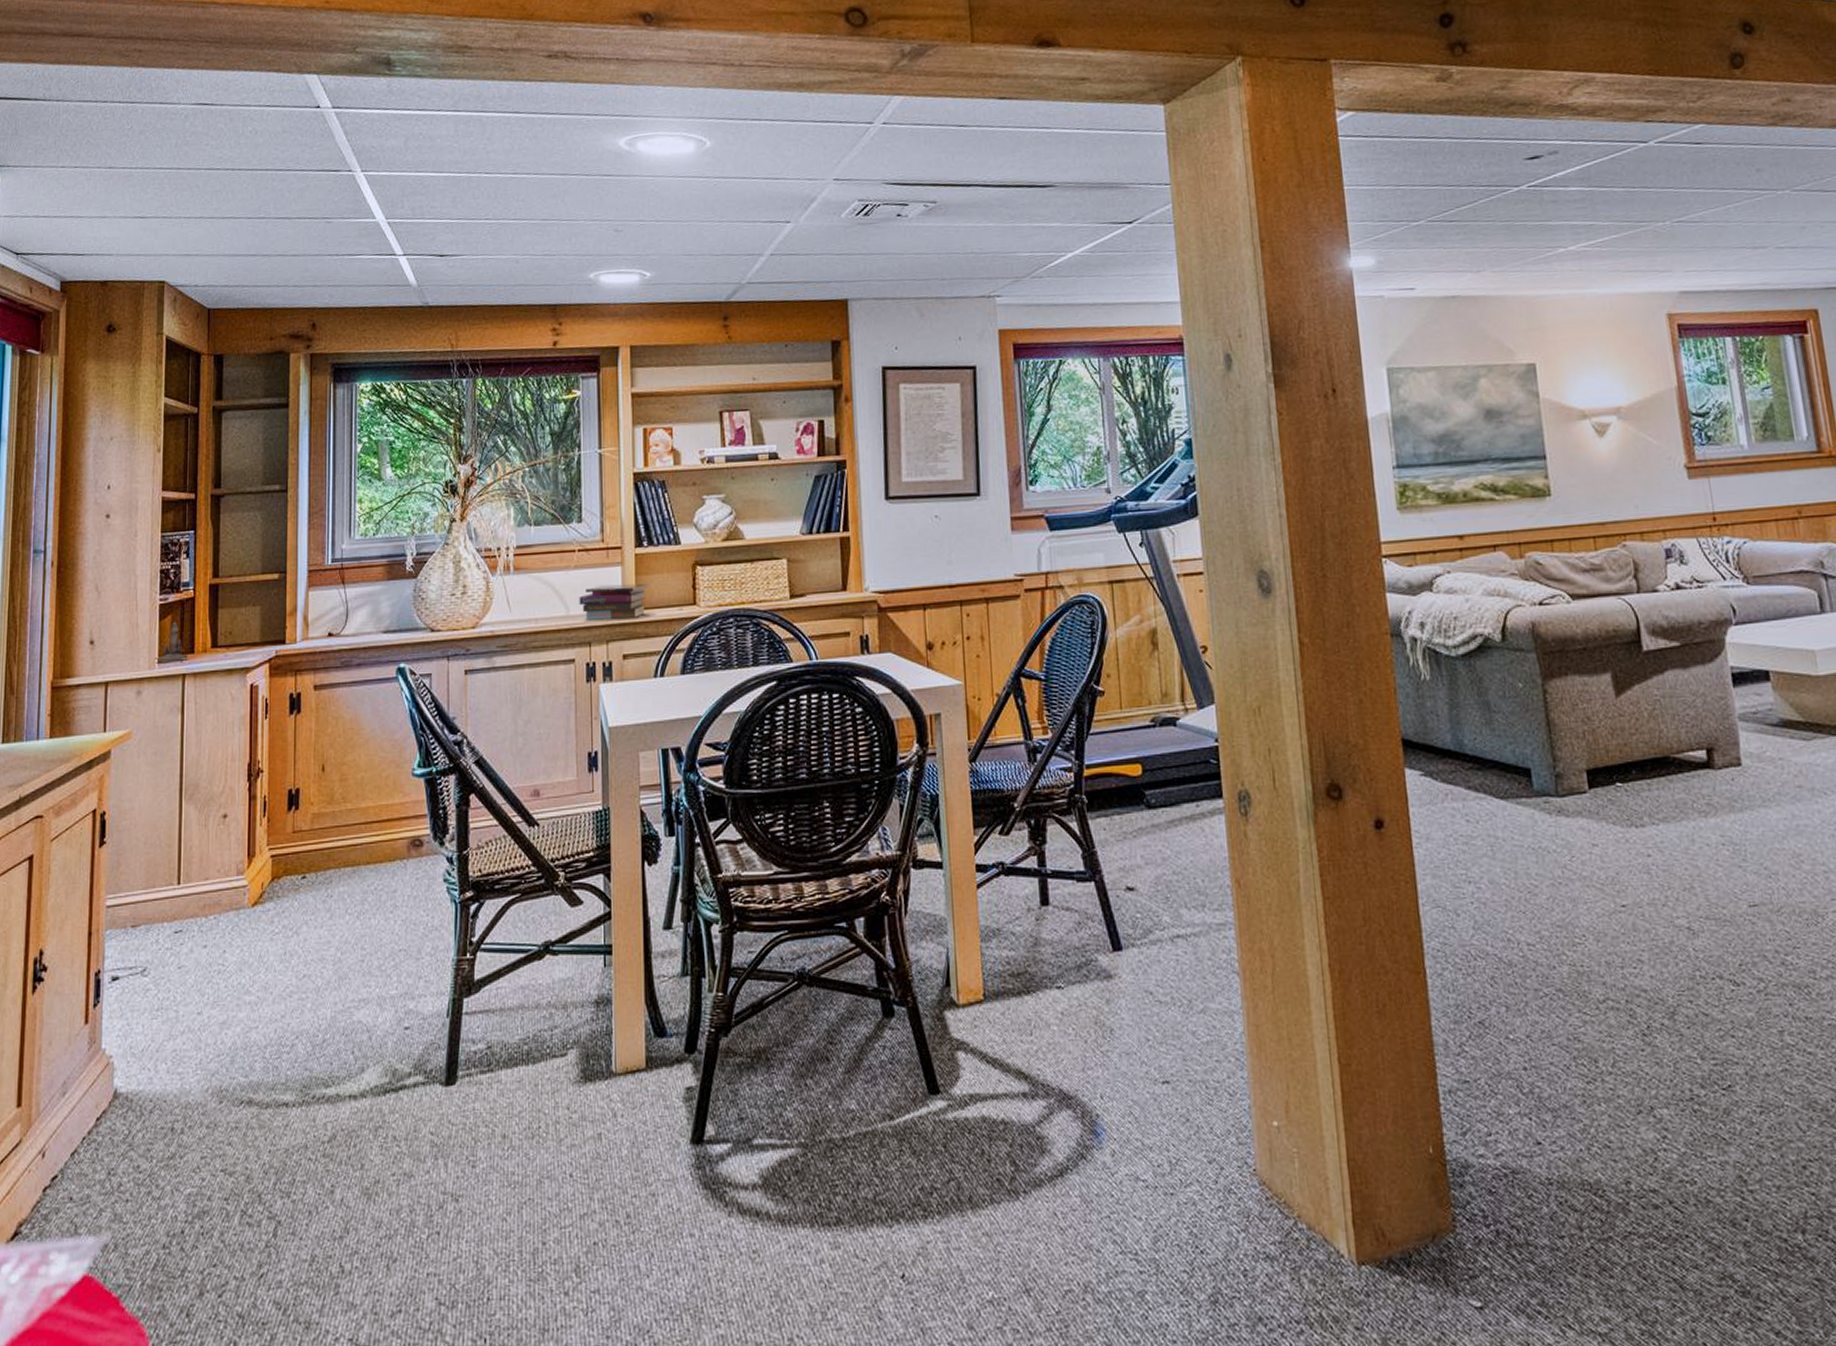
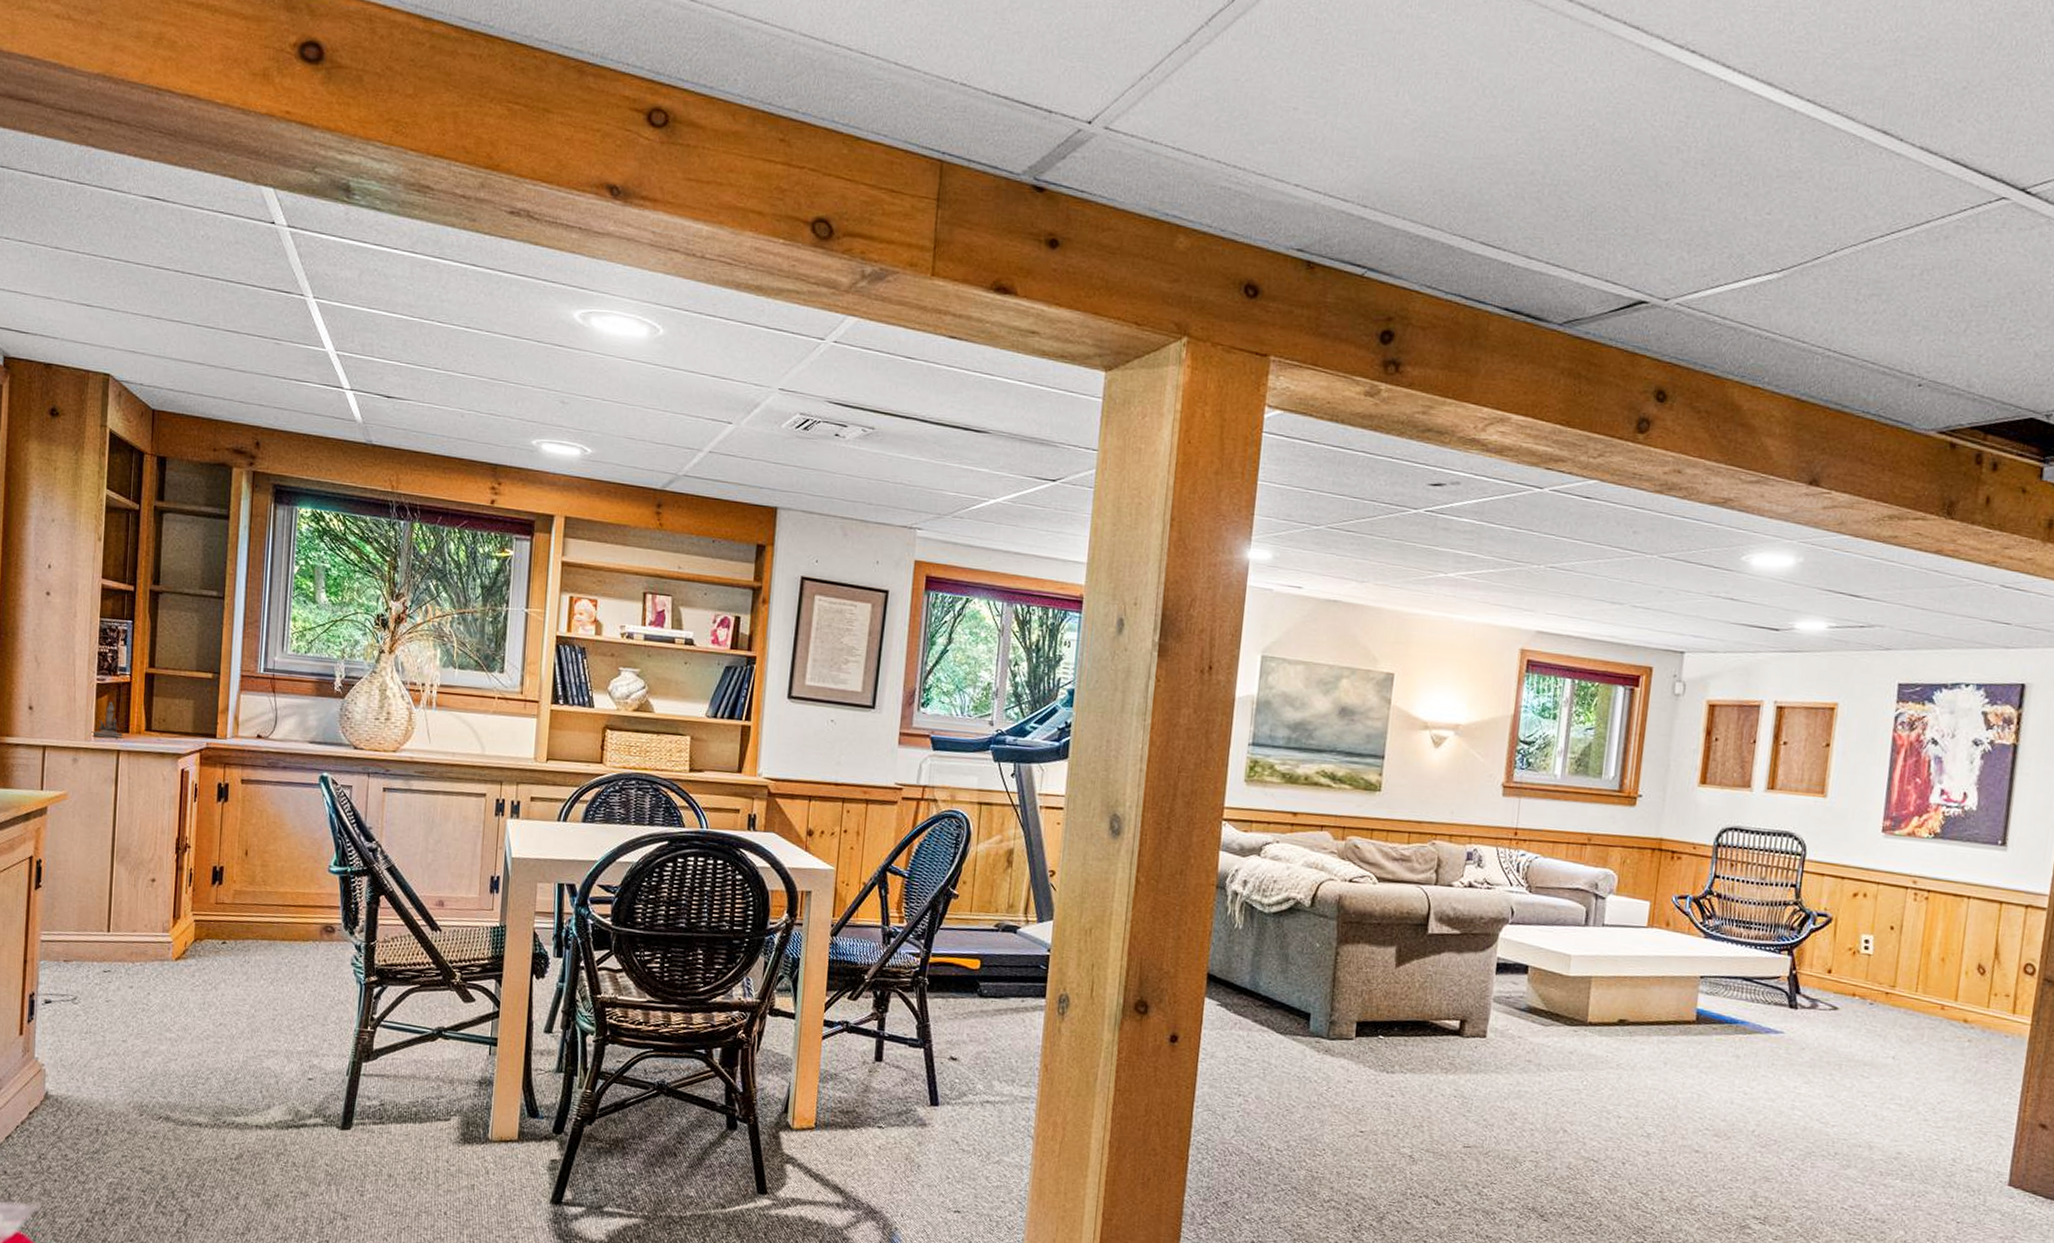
books: present [579,583,649,620] -> none [494,732,561,766]

